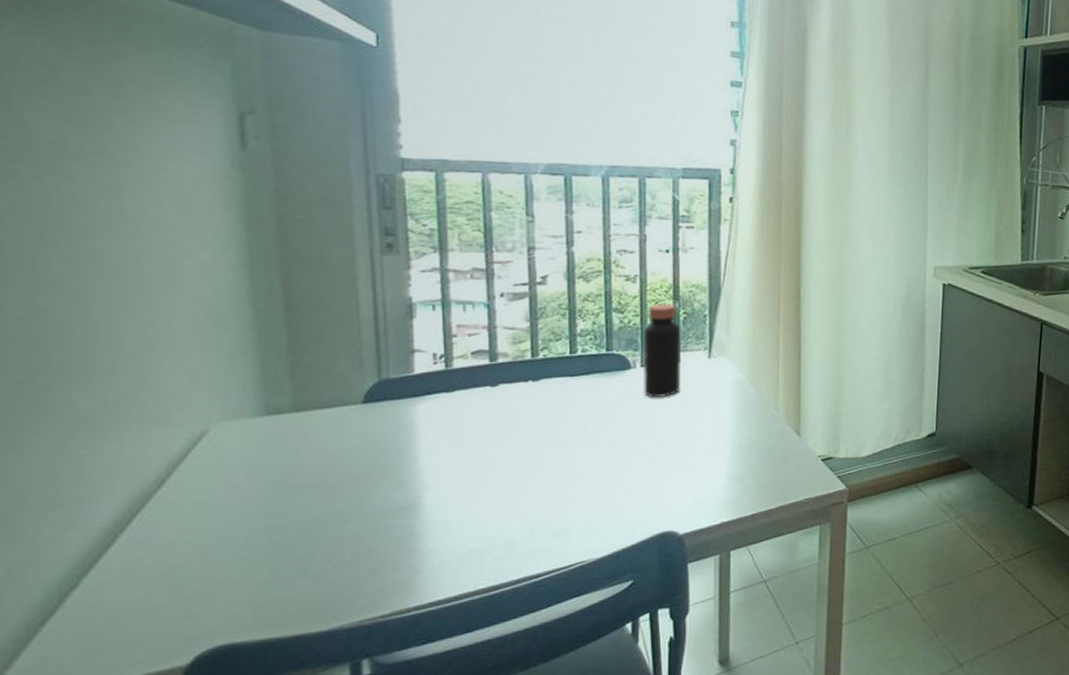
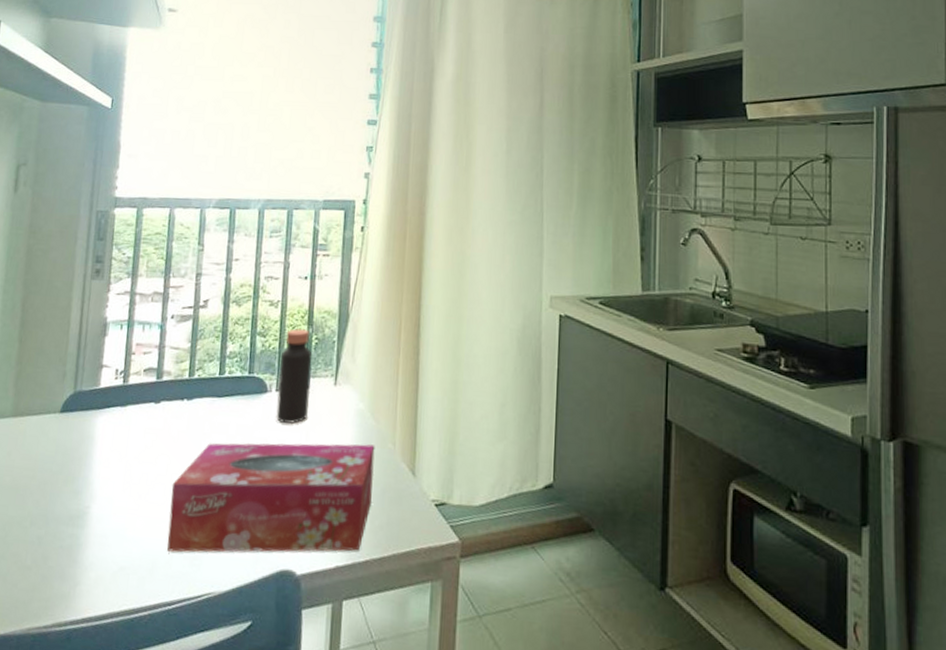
tissue box: none [524,411,757,529] -> present [167,443,375,553]

